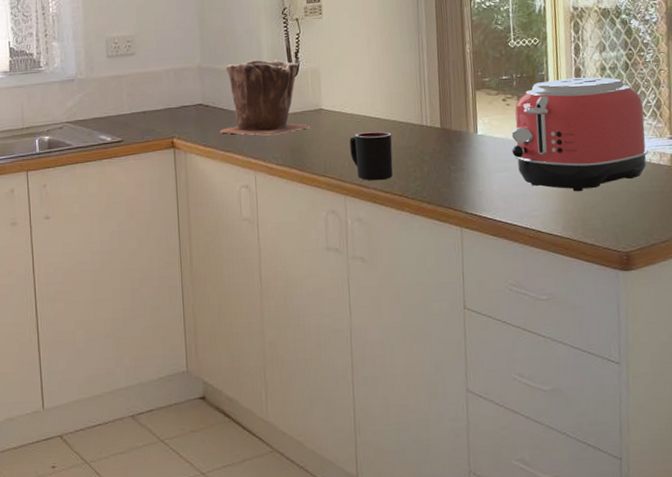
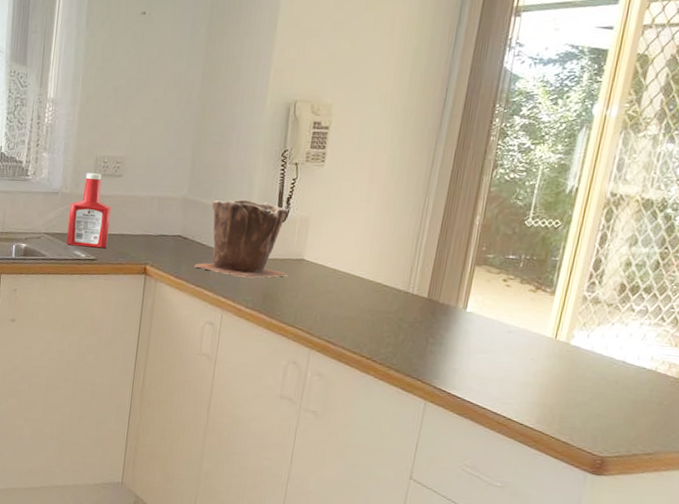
ketchup bottle: none [87,55,131,131] -> present [66,173,111,249]
mug: present [349,131,393,181] -> none [324,289,373,341]
toaster: present [511,77,649,192] -> none [500,267,666,388]

